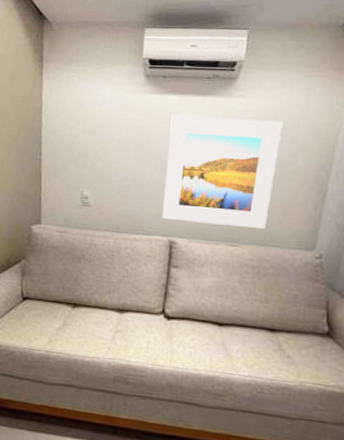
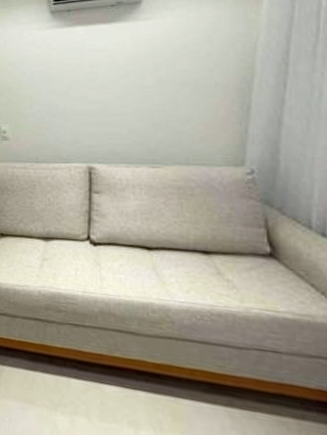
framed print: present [162,114,283,229] -> none [79,38,194,147]

